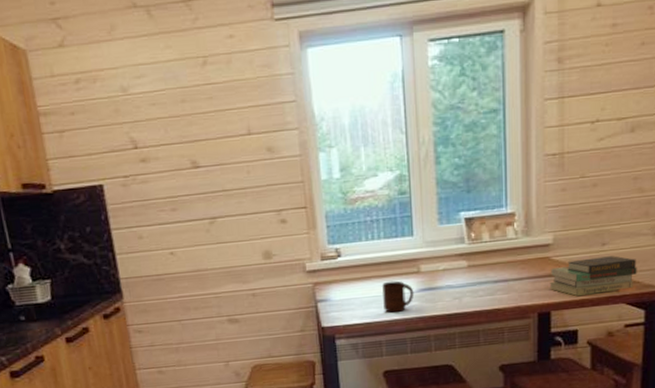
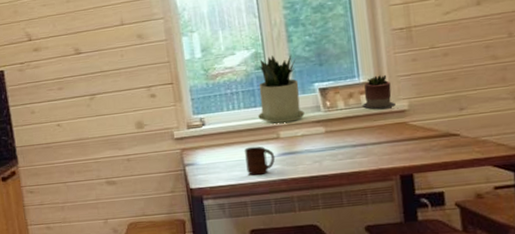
planter: none [399,179,448,256] -> present [258,55,305,123]
succulent planter: none [508,204,542,243] -> present [363,74,397,110]
books: present [550,256,637,297] -> none [409,119,501,160]

